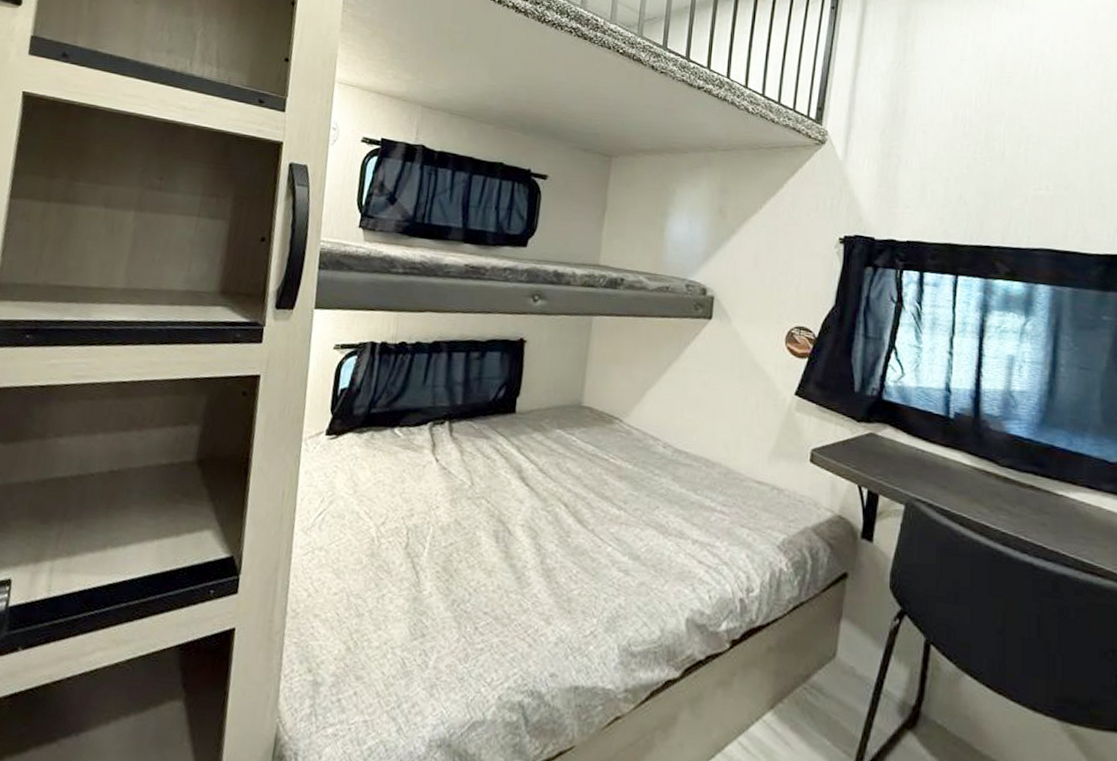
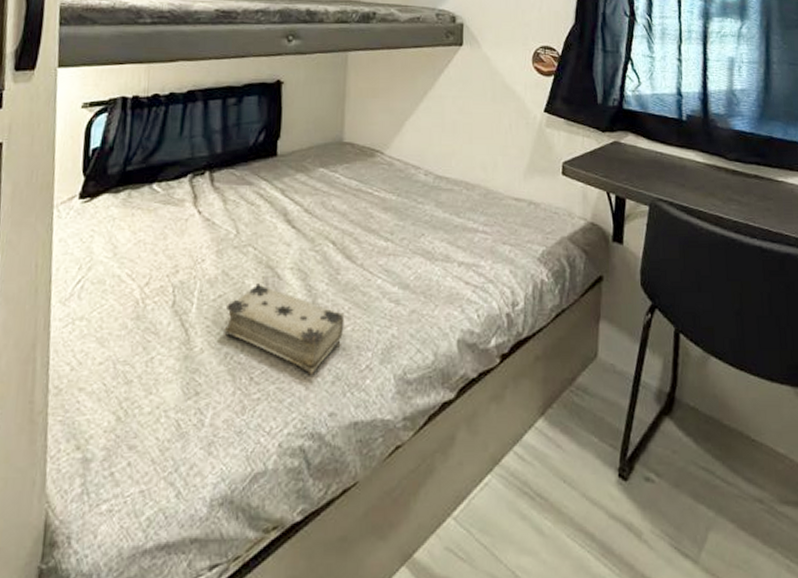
book: none [453,536,572,634] -> present [224,283,345,376]

